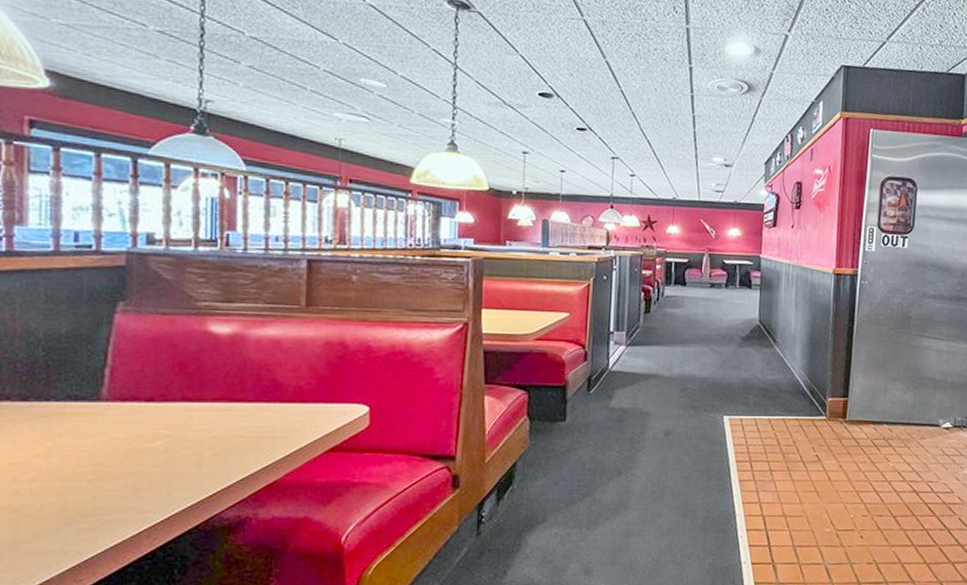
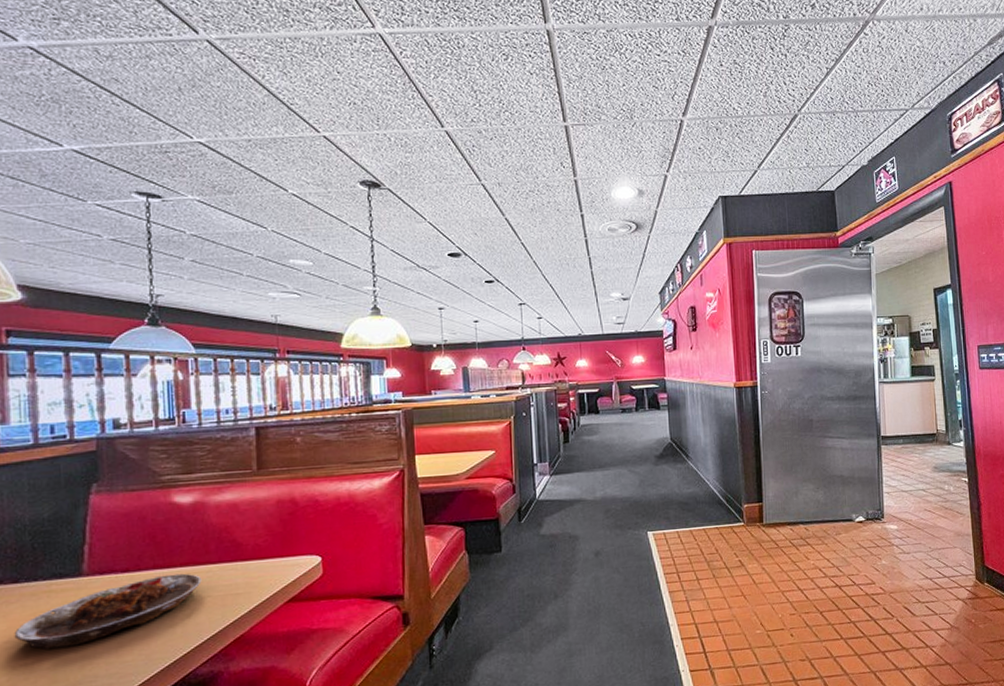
plate: none [19,409,235,475] -> present [13,573,202,650]

